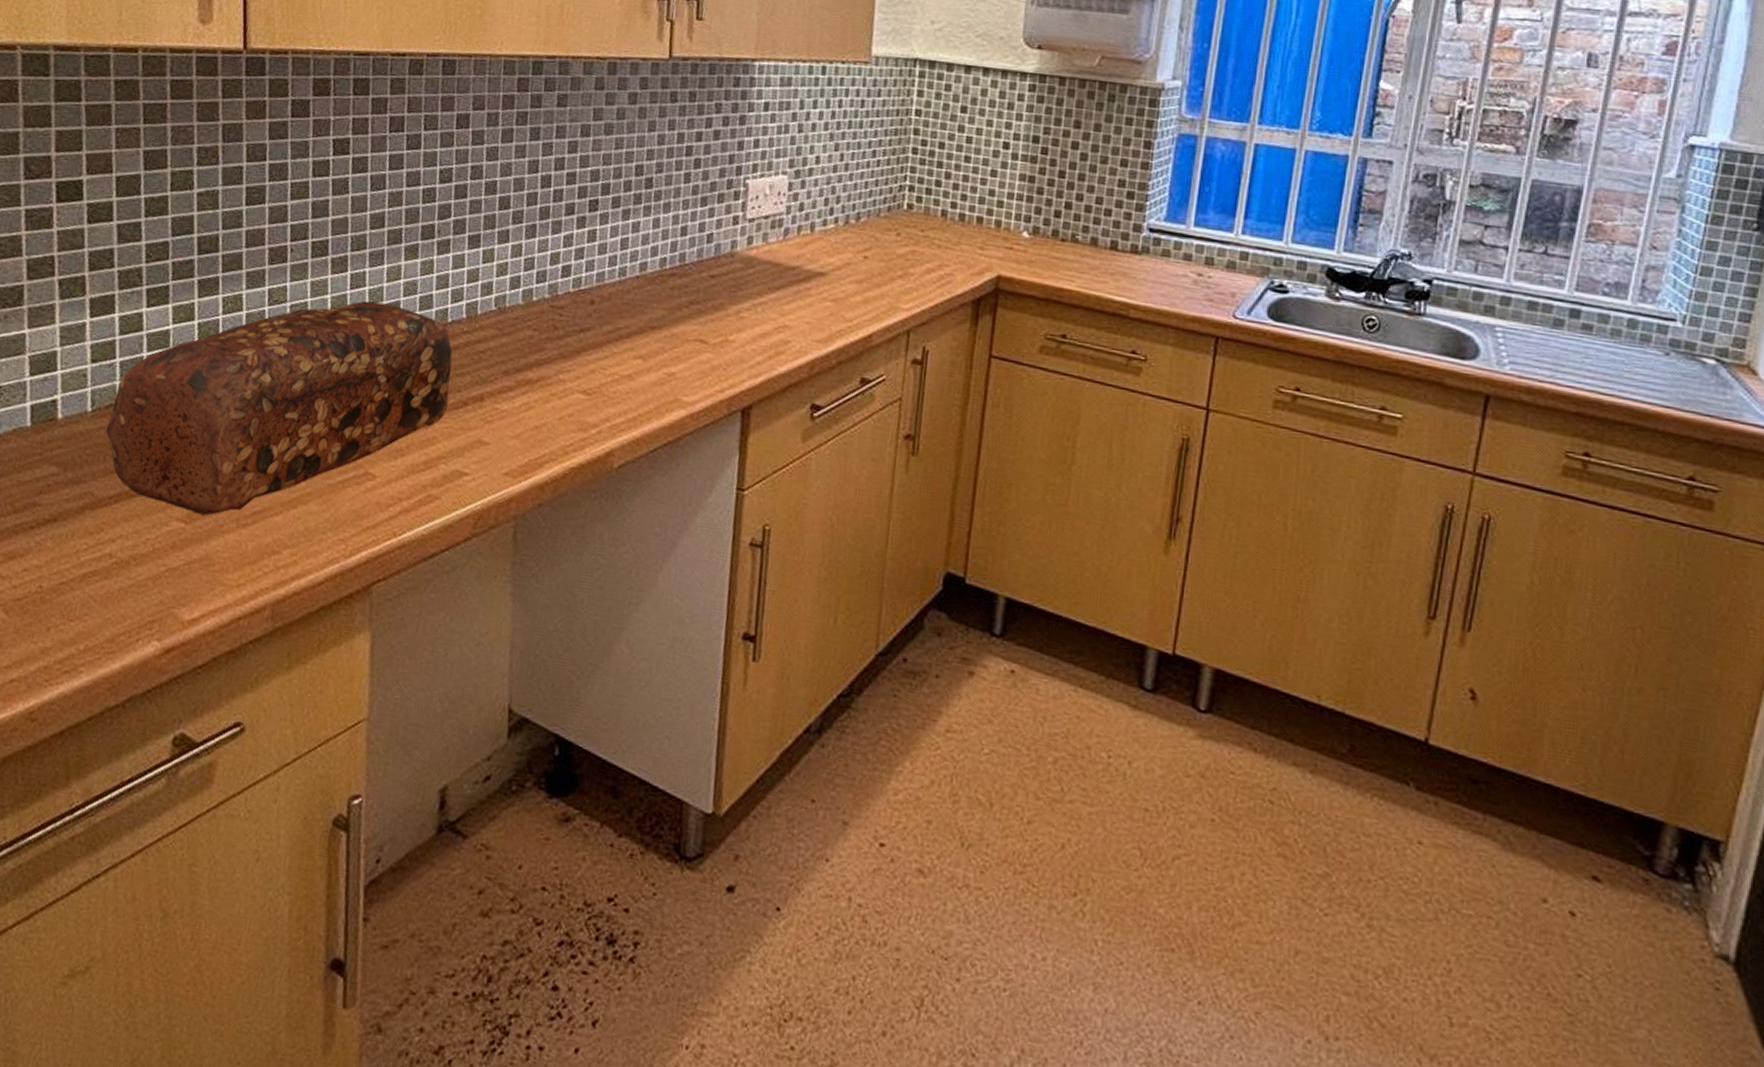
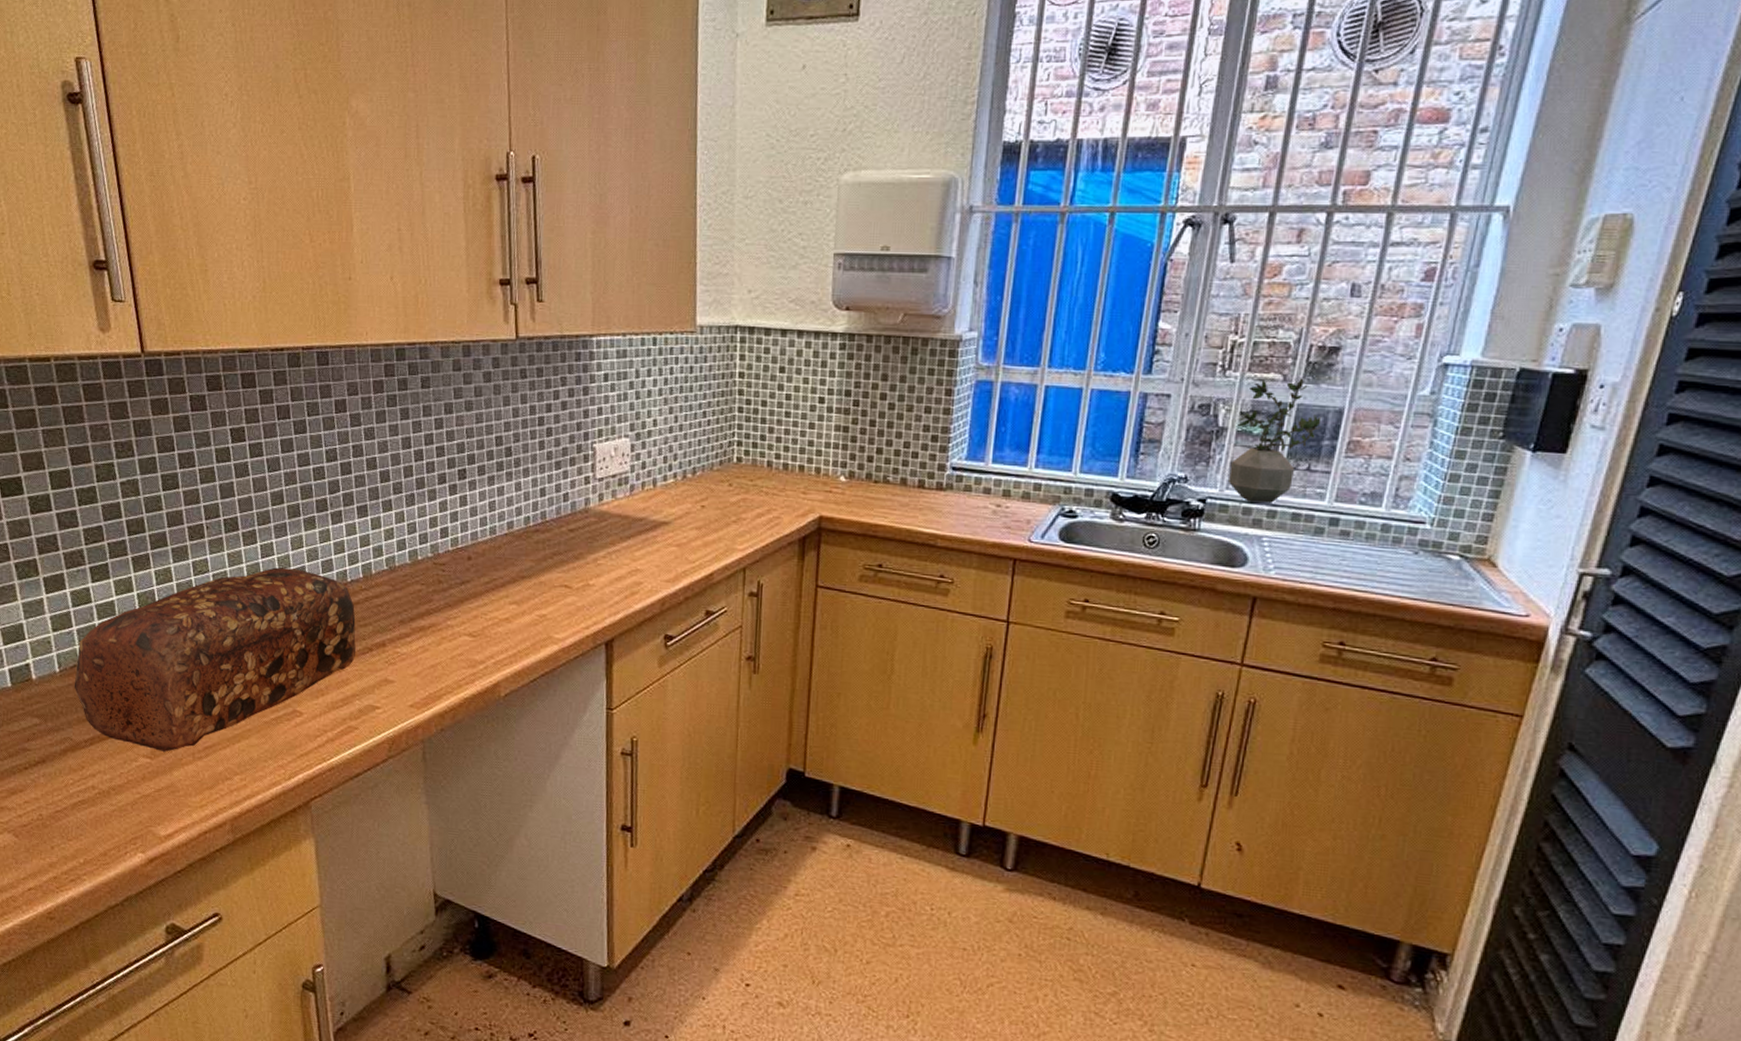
potted plant: none [1457,151,1559,289] -> present [1229,378,1322,503]

